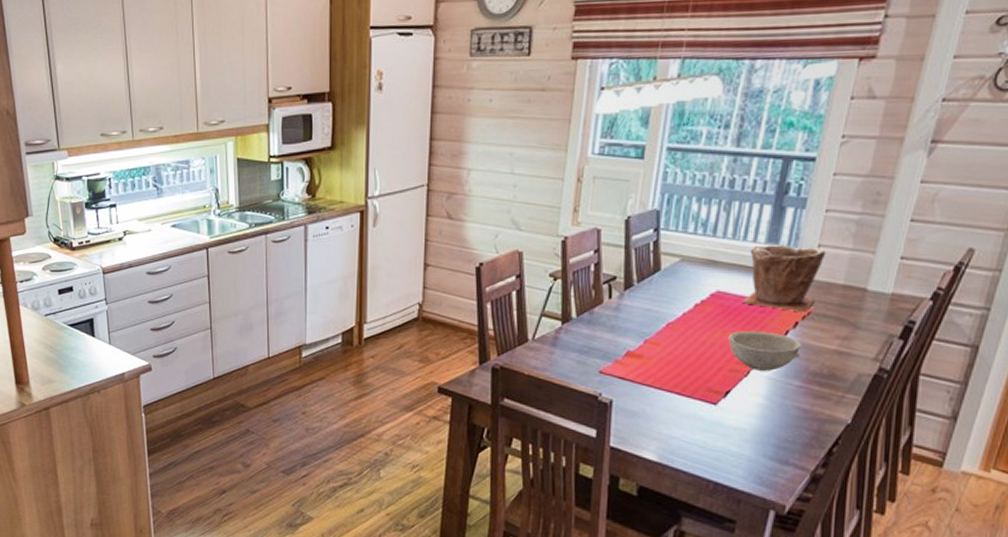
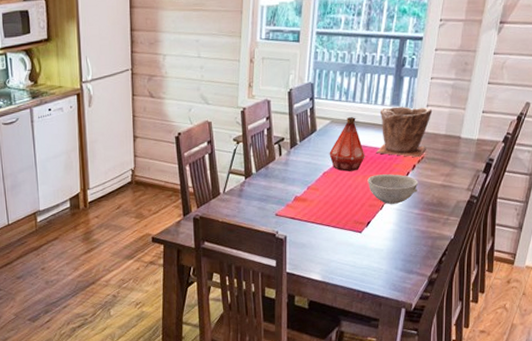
bottle: none [676,254,727,324] -> present [329,116,365,172]

